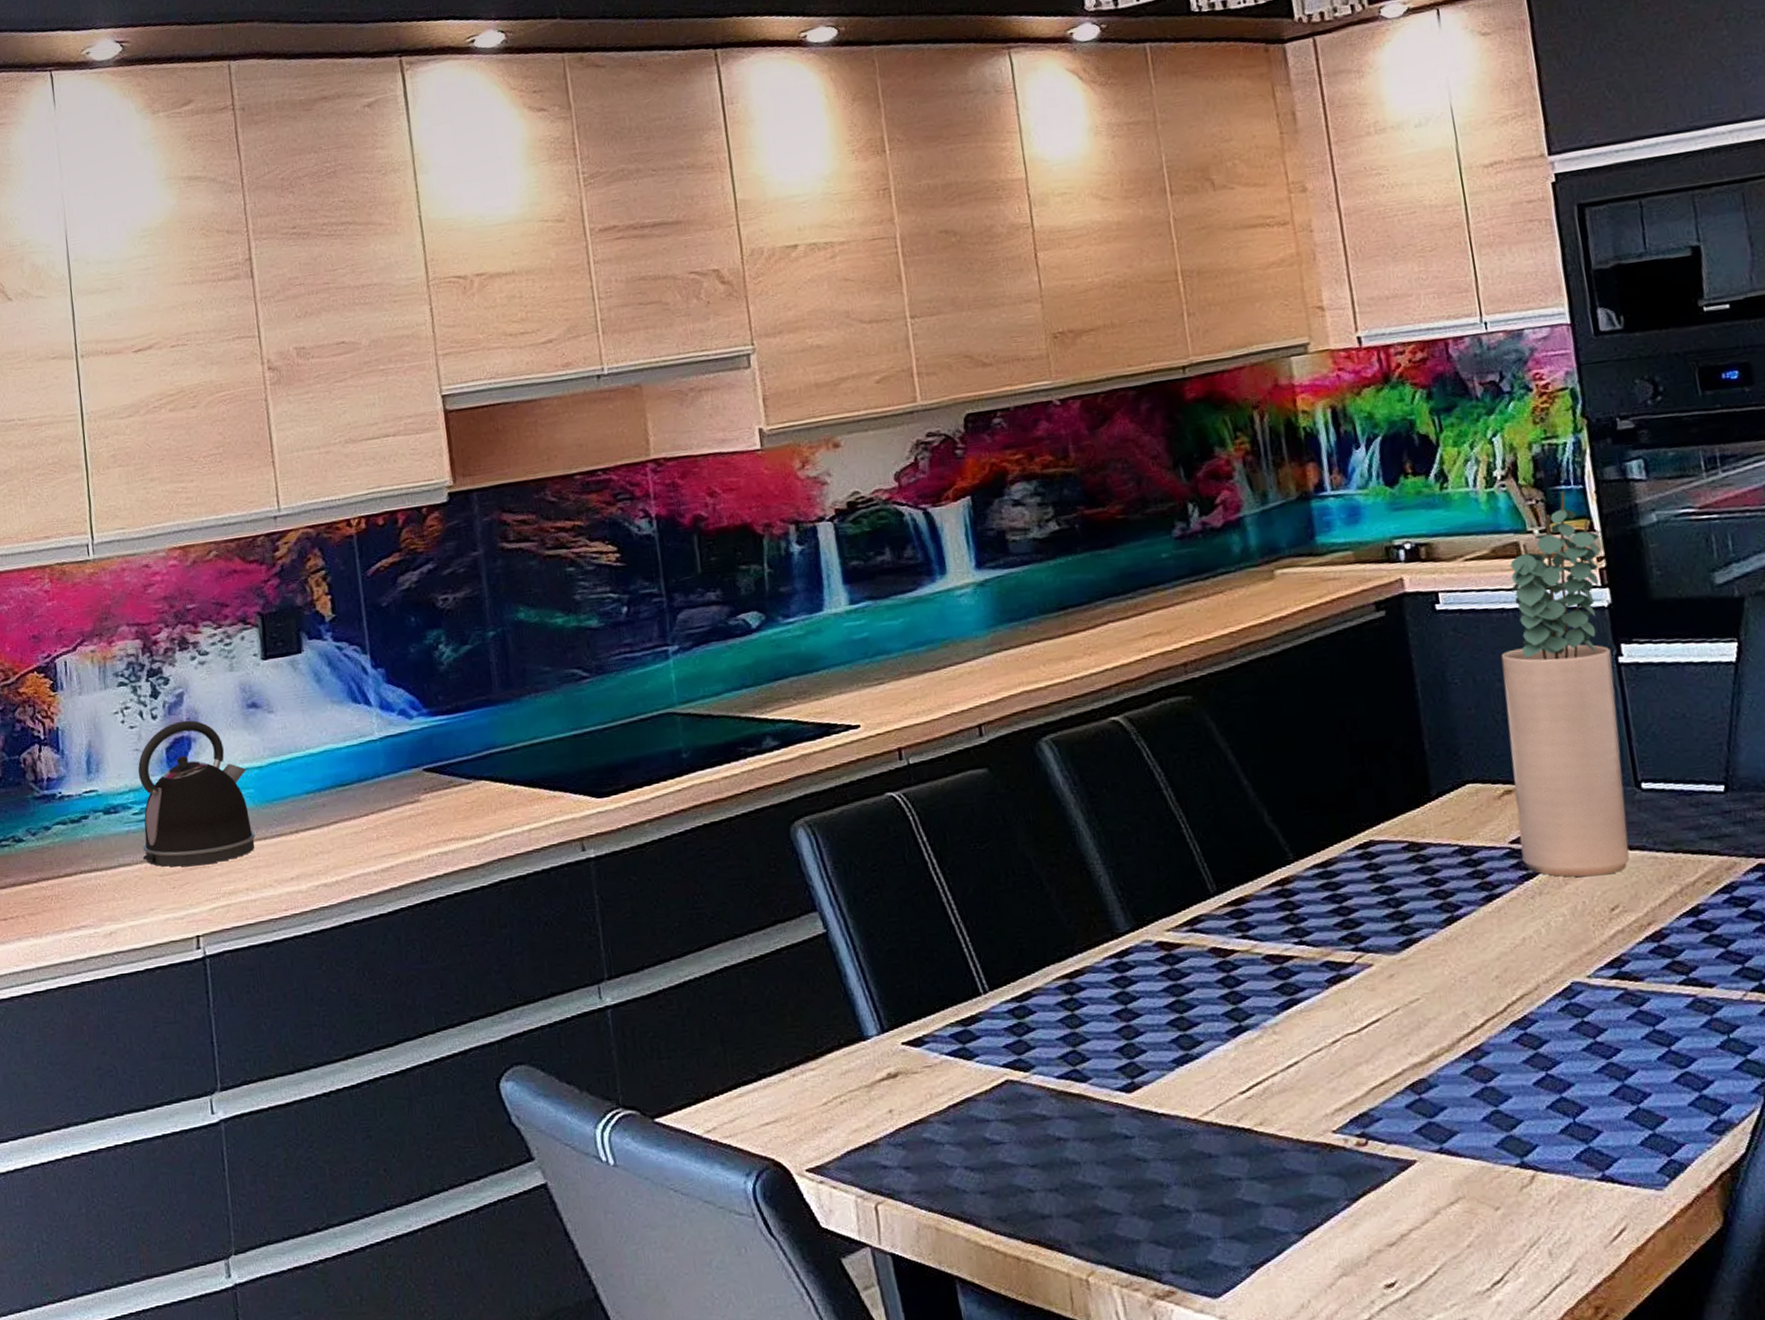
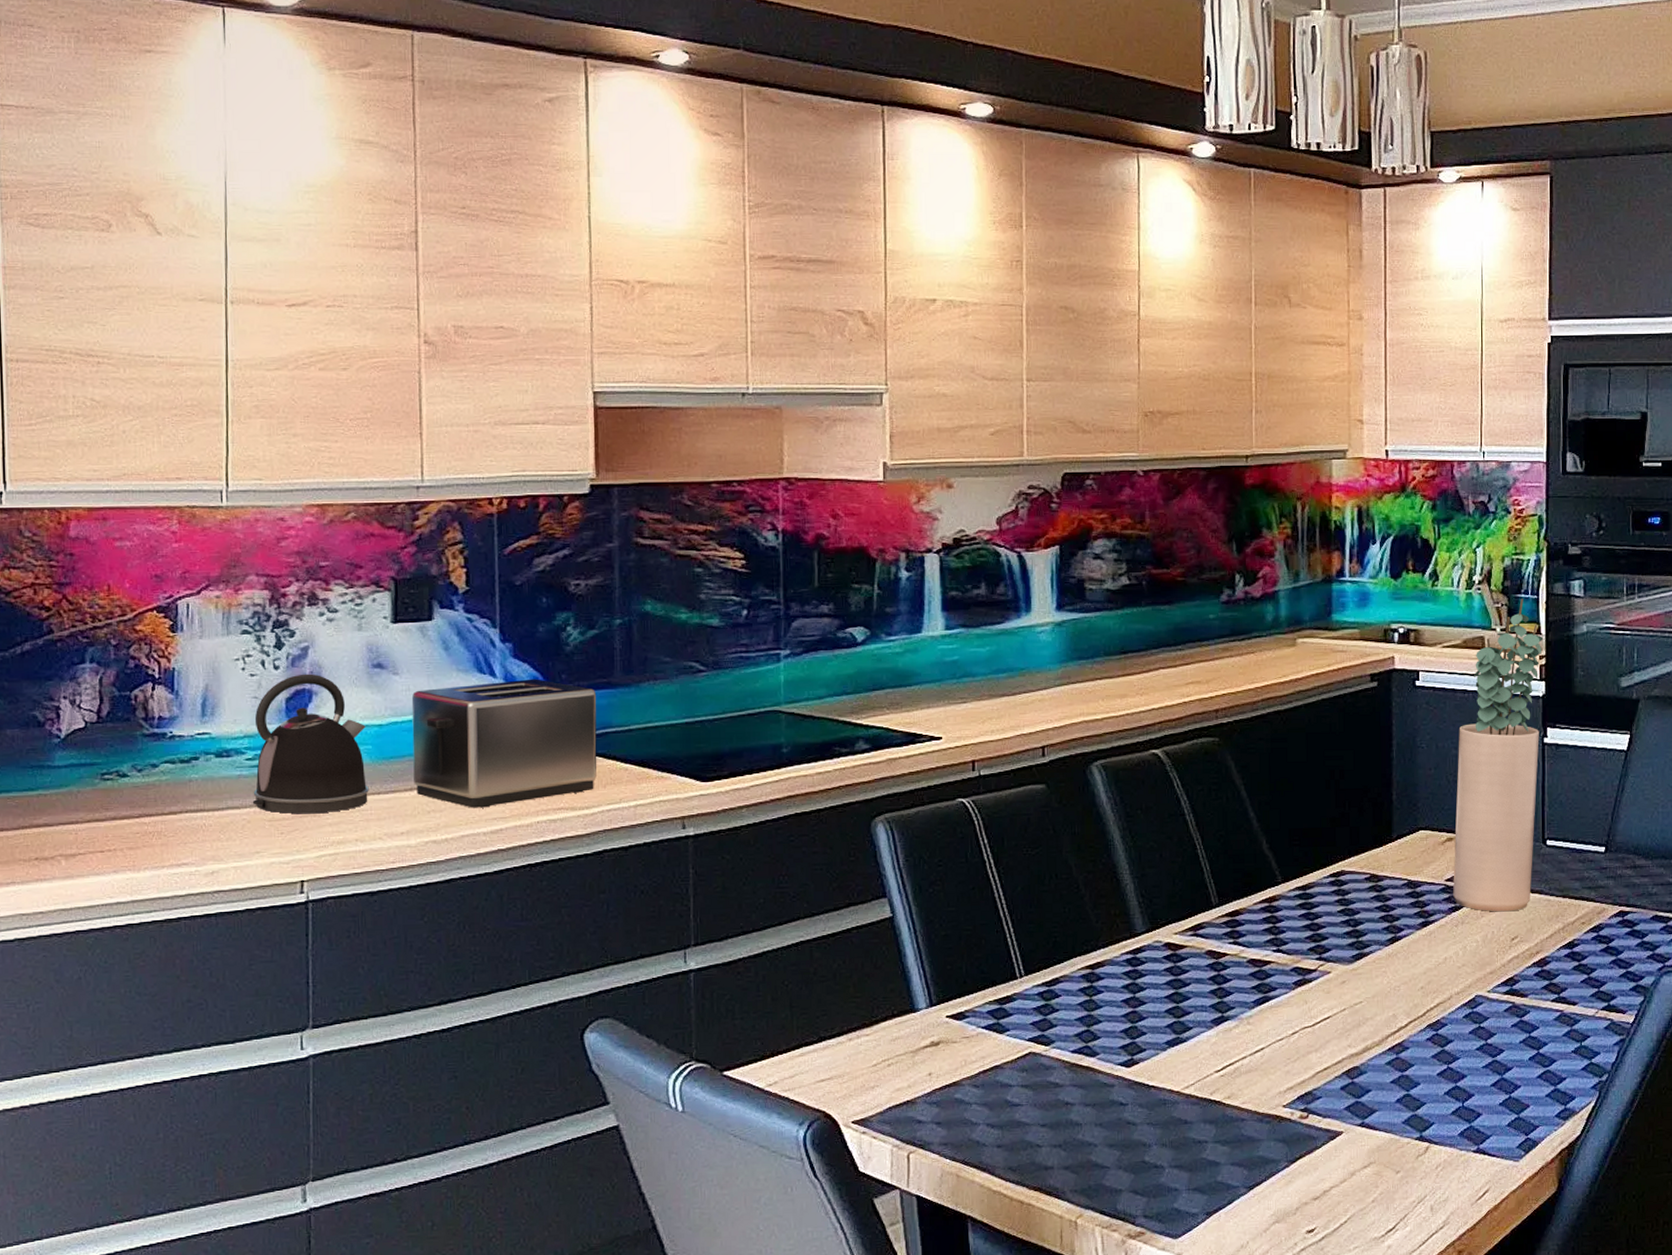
toaster: none [288,703,485,847] -> present [411,679,597,808]

